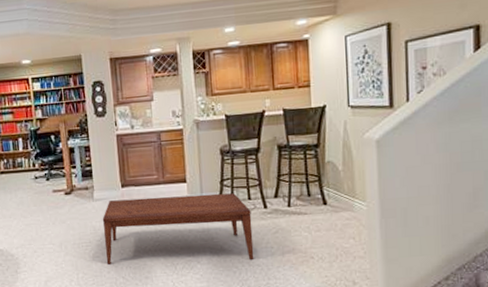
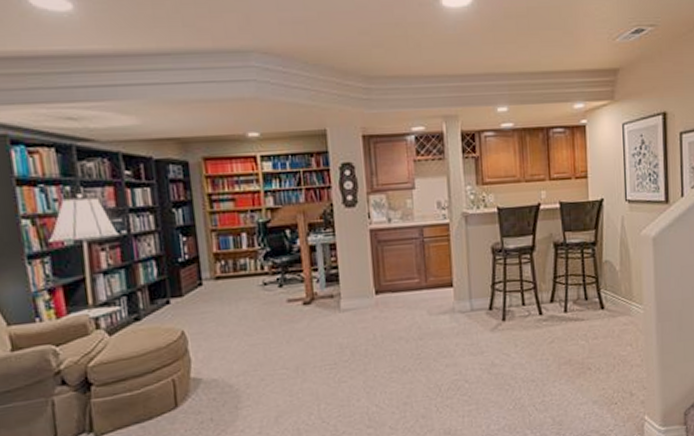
coffee table: present [102,193,254,265] -> none [351,298,529,391]

